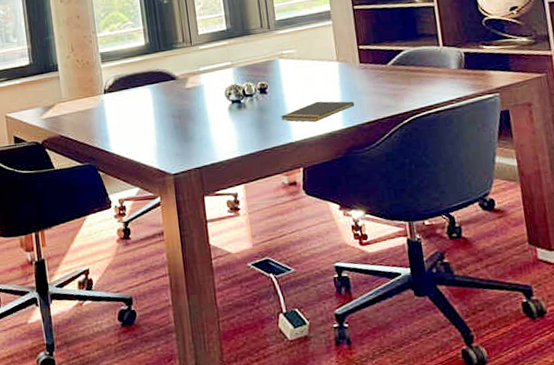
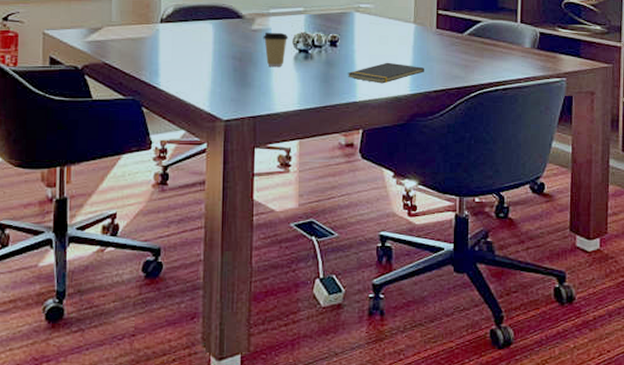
coffee cup: none [197,87,221,121] -> present [263,32,289,68]

